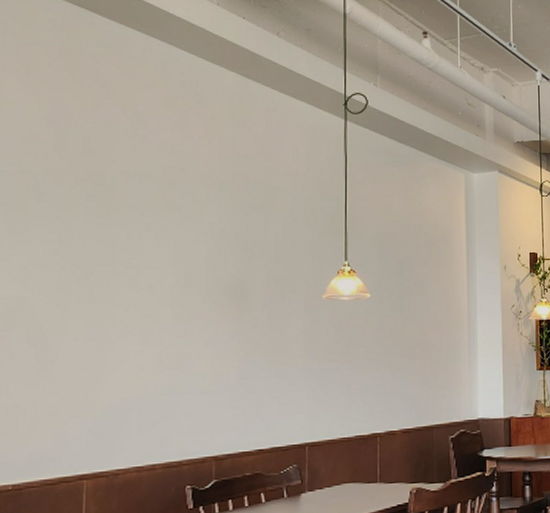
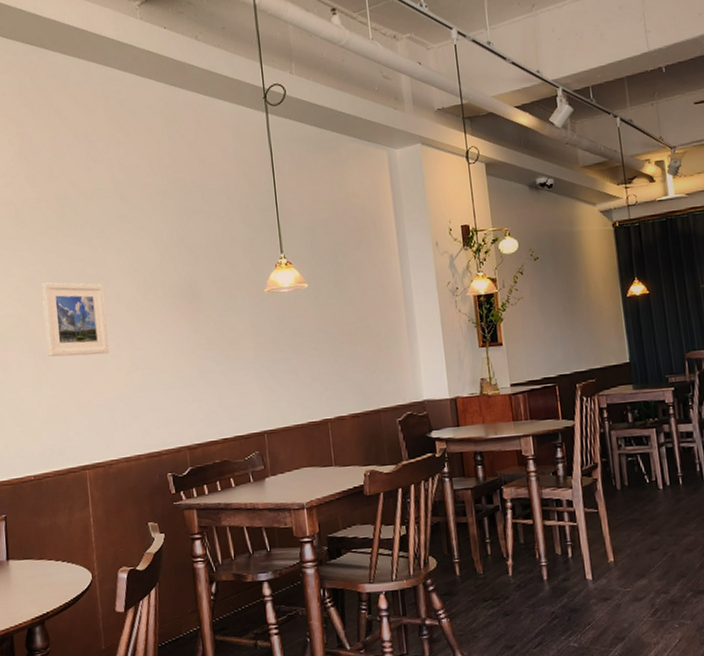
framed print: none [52,265,134,350] -> present [41,282,109,357]

